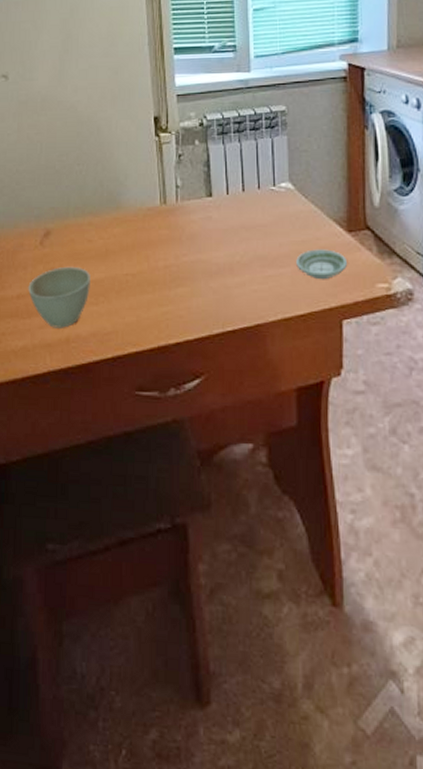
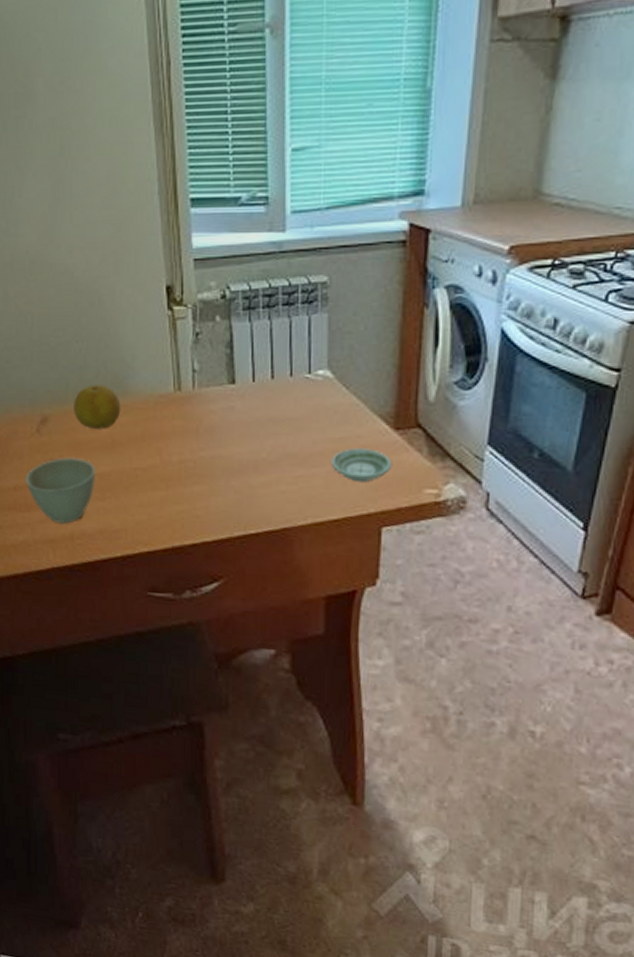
fruit: none [73,201,115,240] -> present [73,385,121,429]

